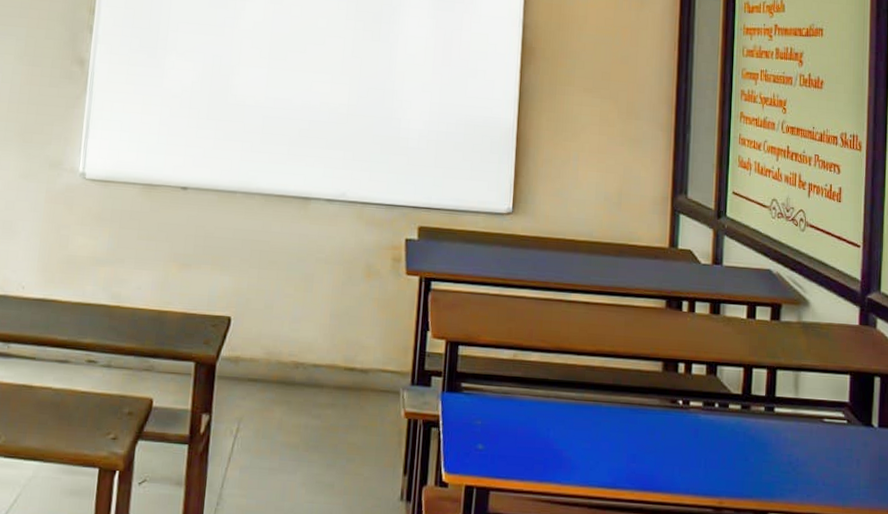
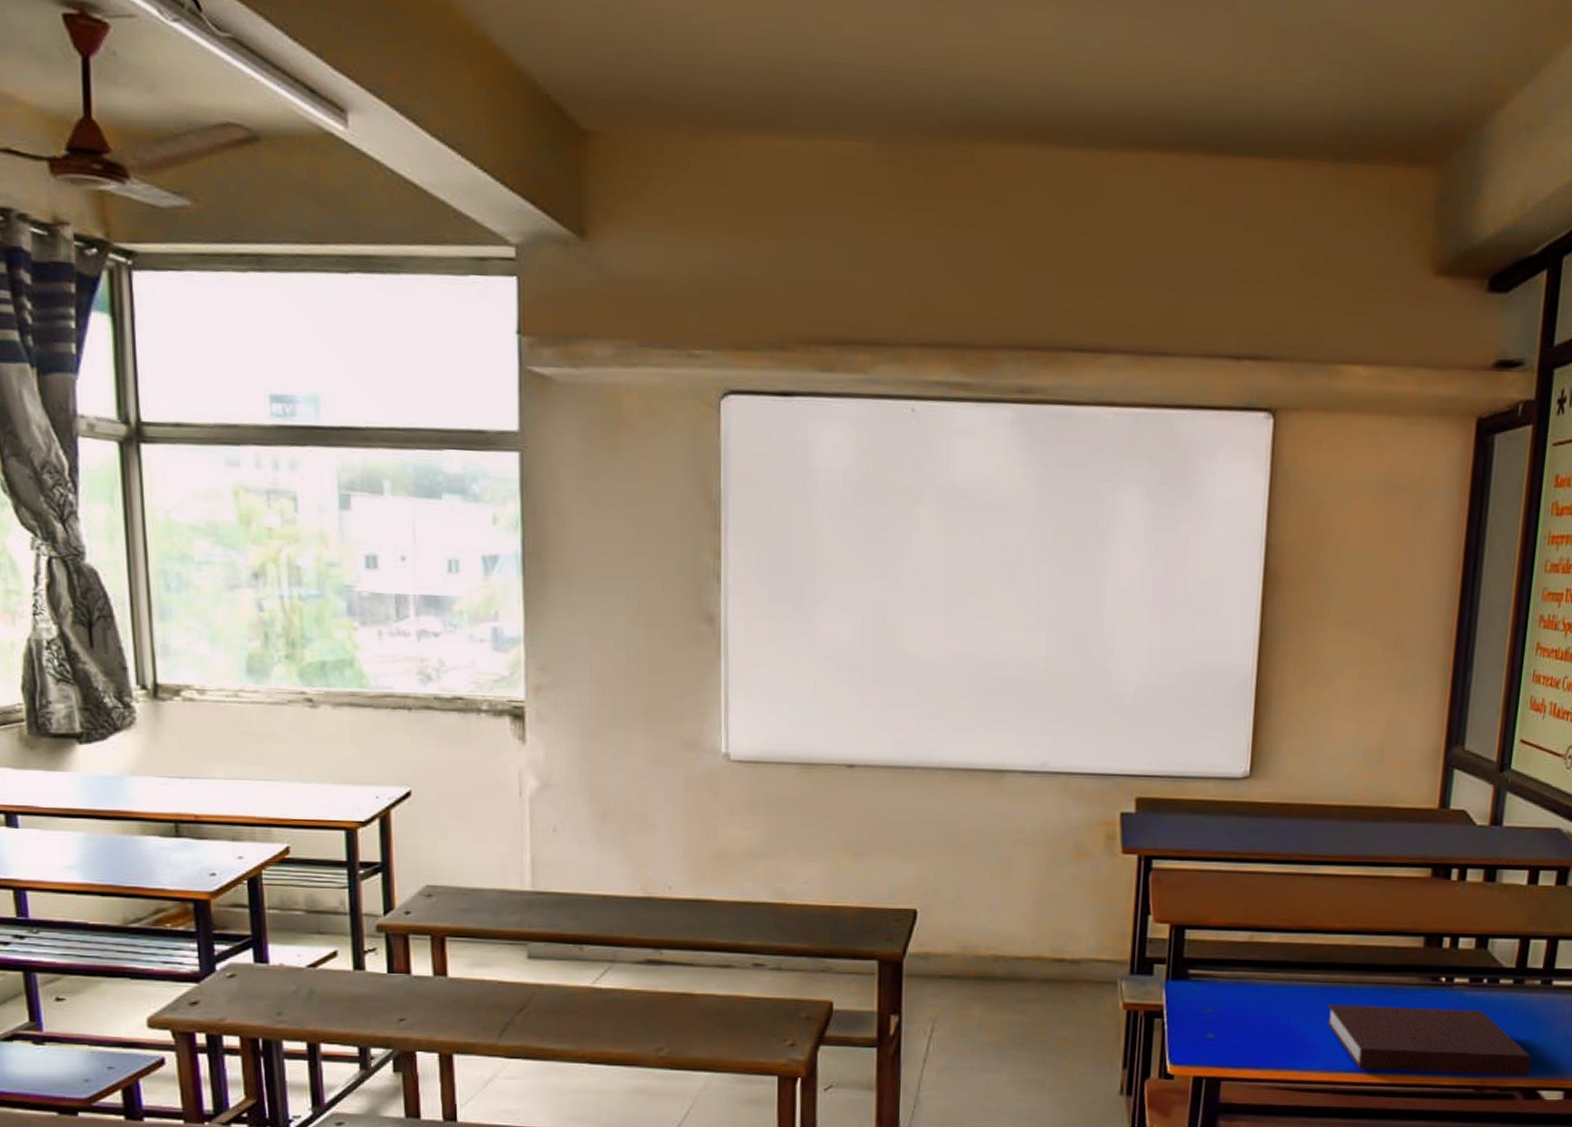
notebook: none [581,421,762,499] -> present [1326,1004,1532,1077]

